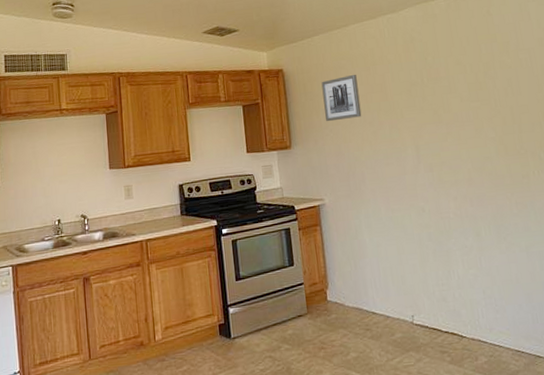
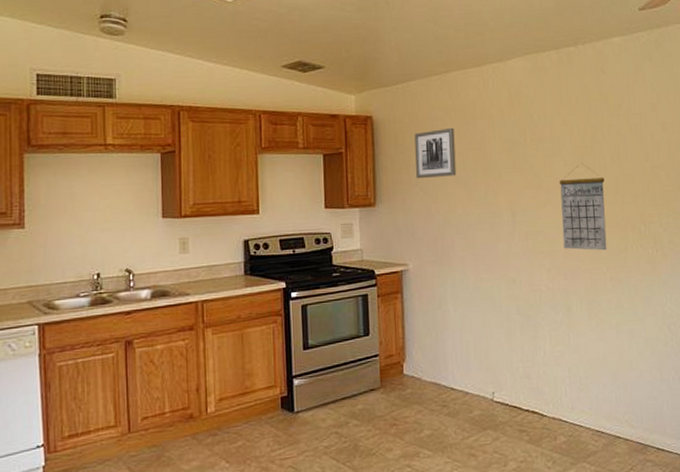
calendar: none [457,98,510,178] -> present [559,163,607,251]

